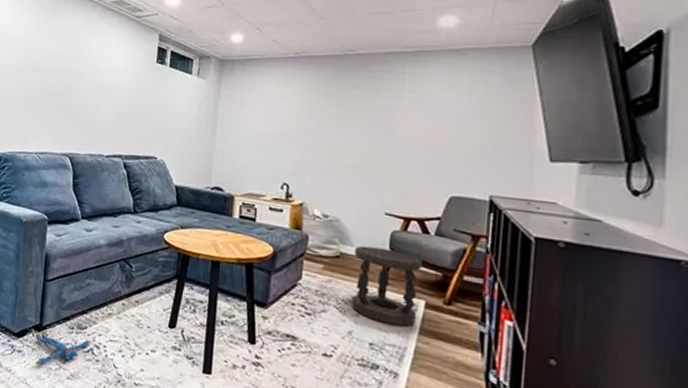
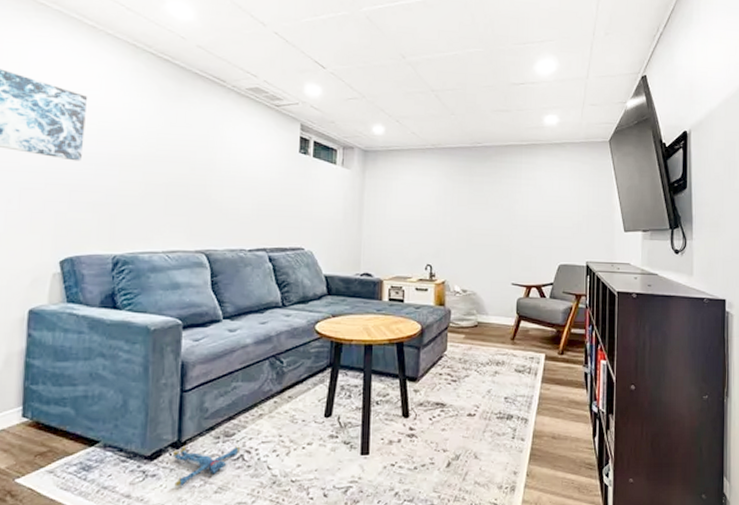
stool: present [351,245,422,327] -> none [489,314,541,378]

